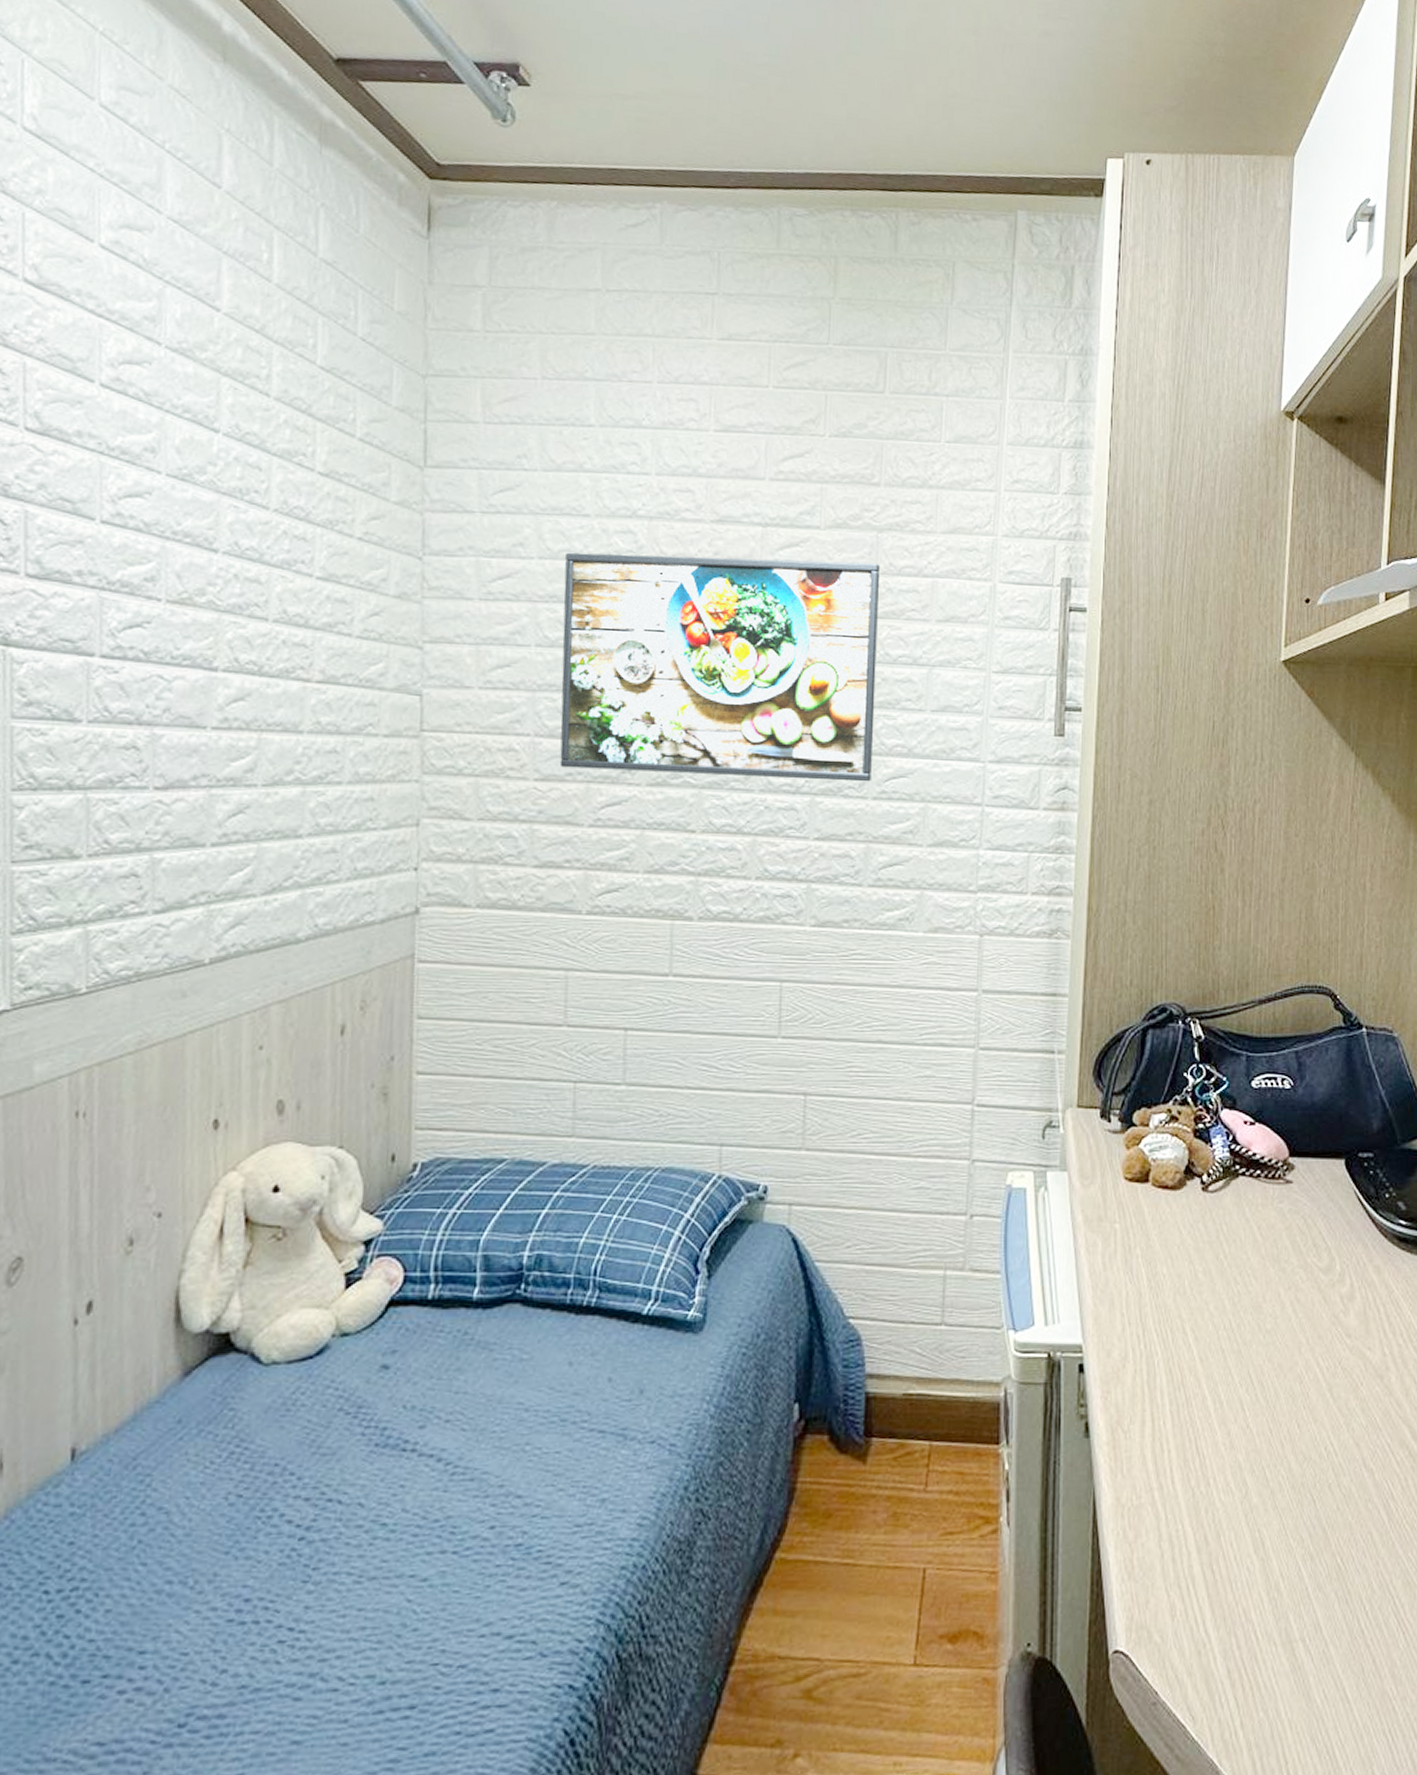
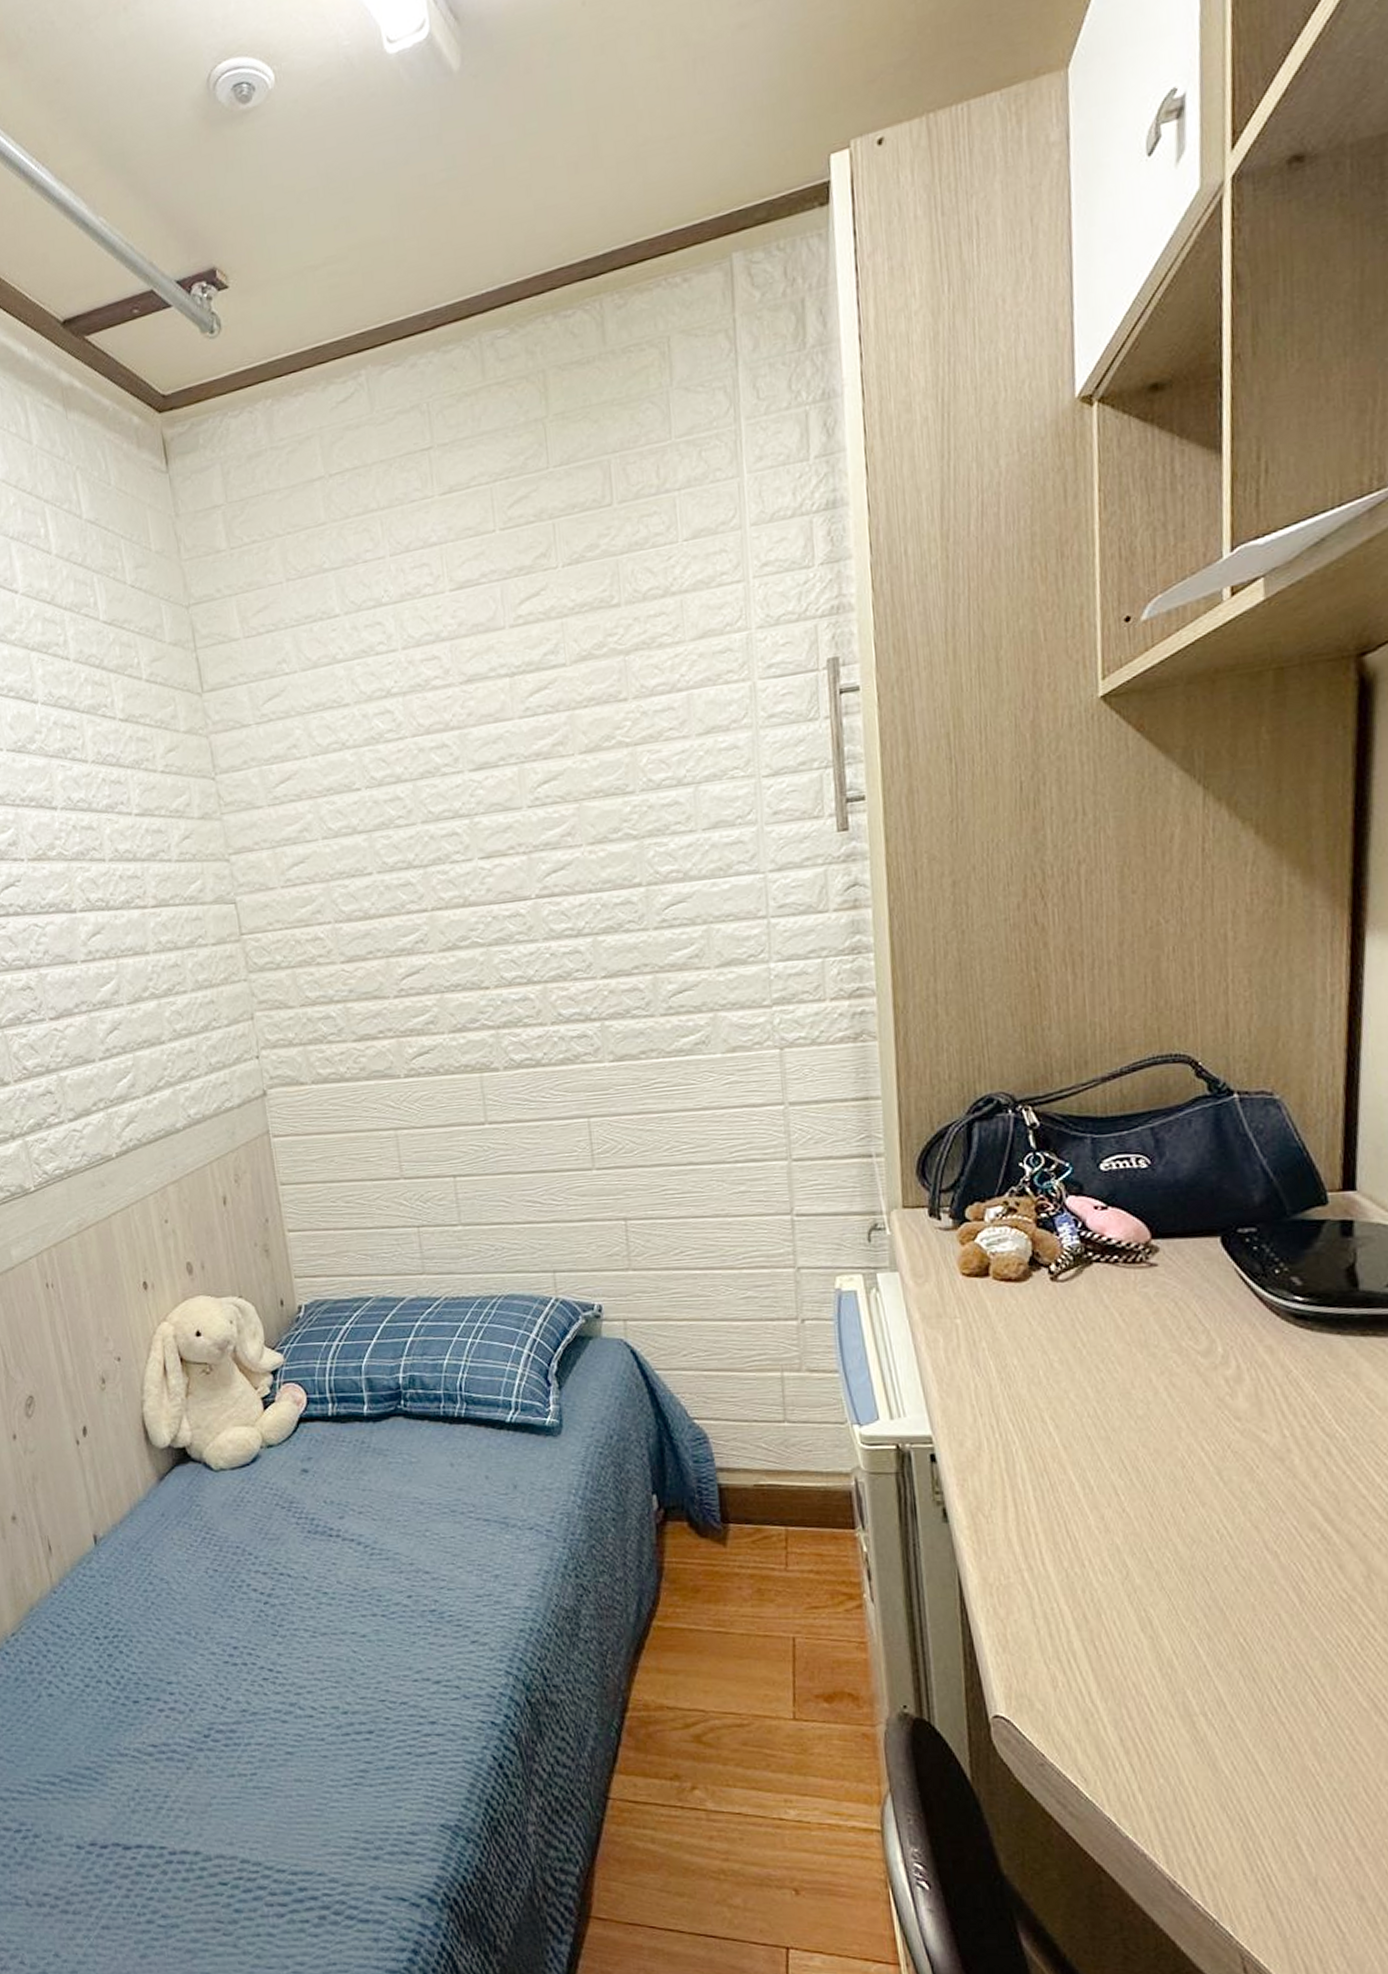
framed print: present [559,552,881,782] -> none [334,688,650,948]

